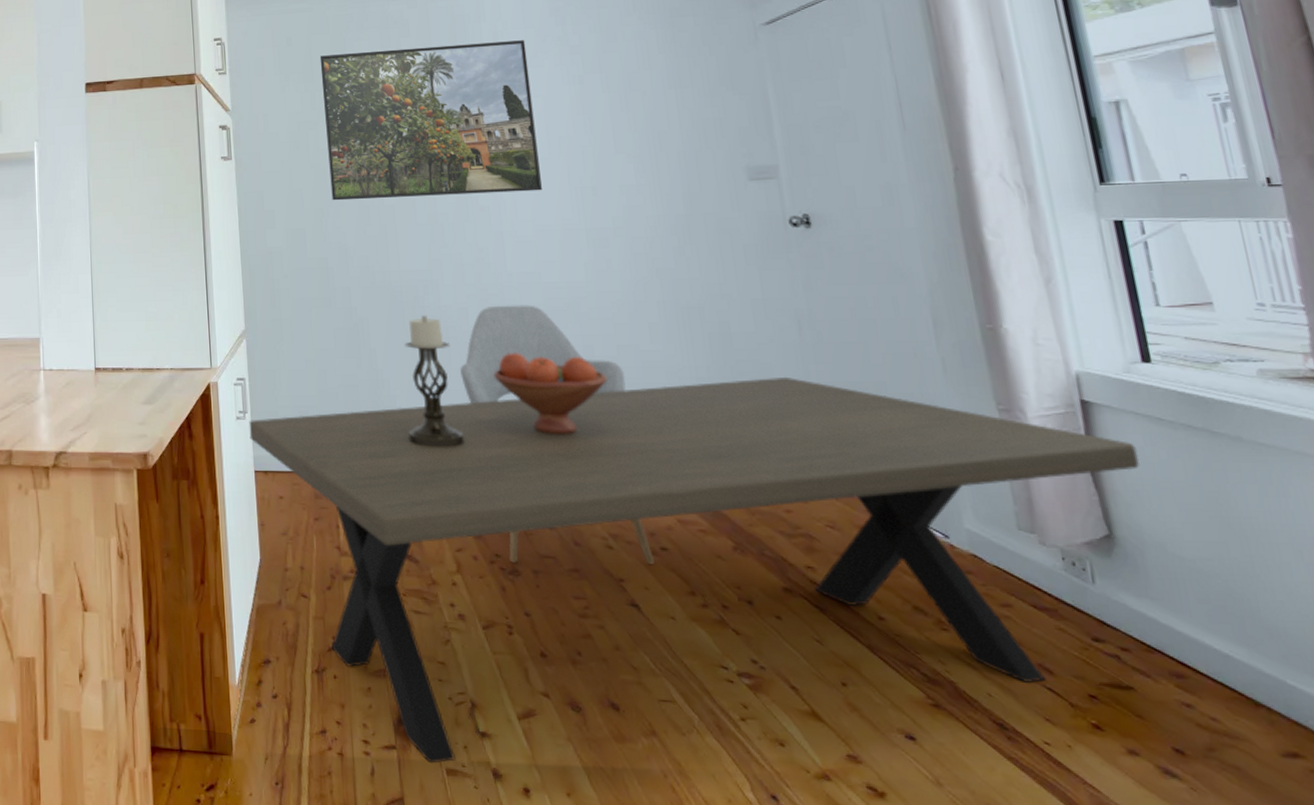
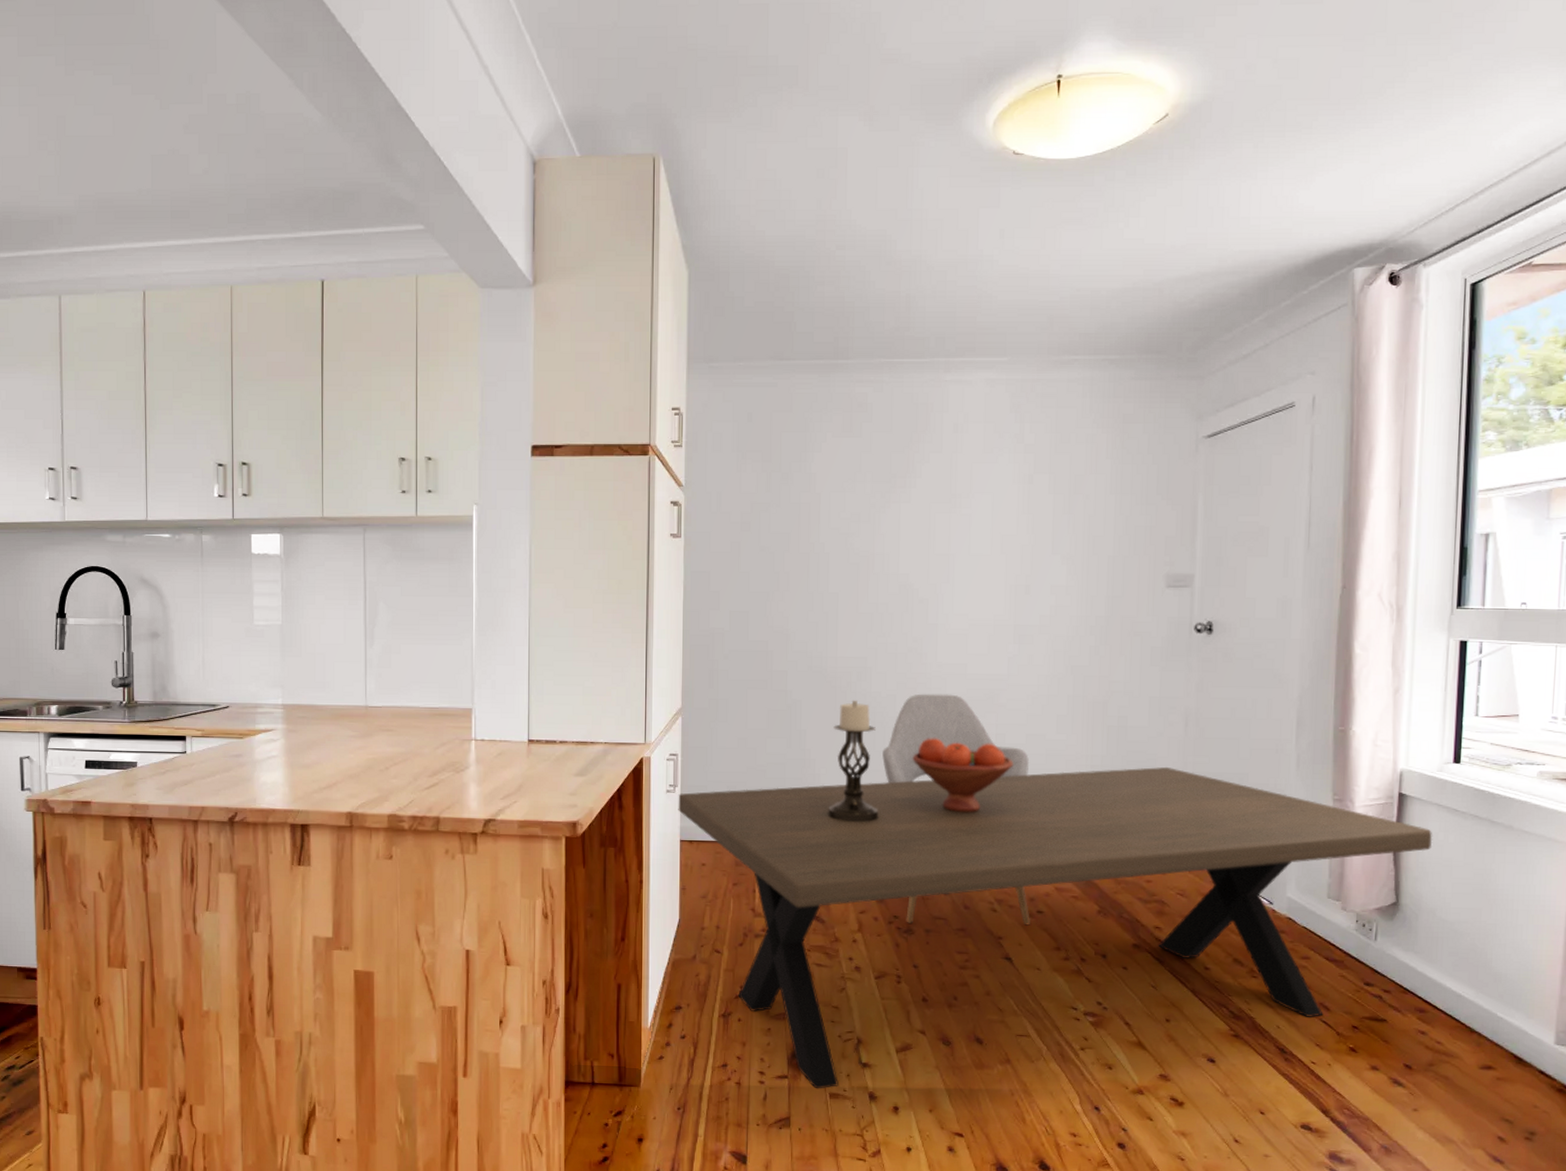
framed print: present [319,40,542,201] -> none [778,434,984,587]

